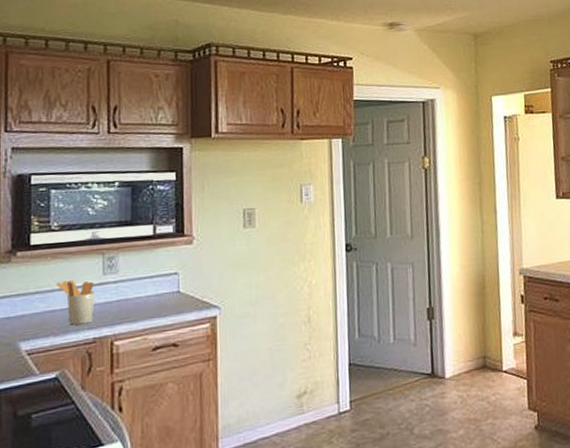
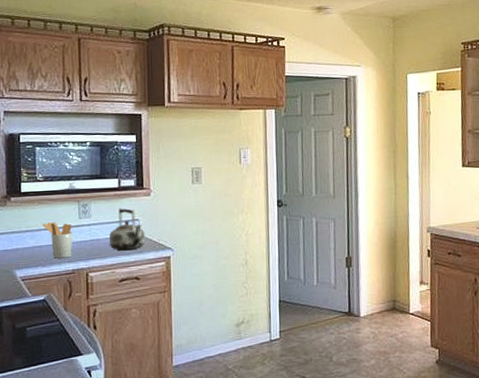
kettle: none [141,259,186,312] -> present [110,208,145,251]

